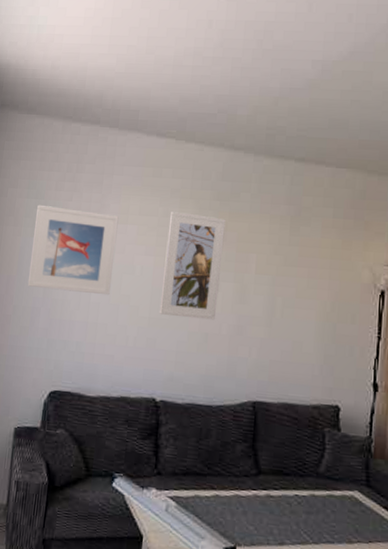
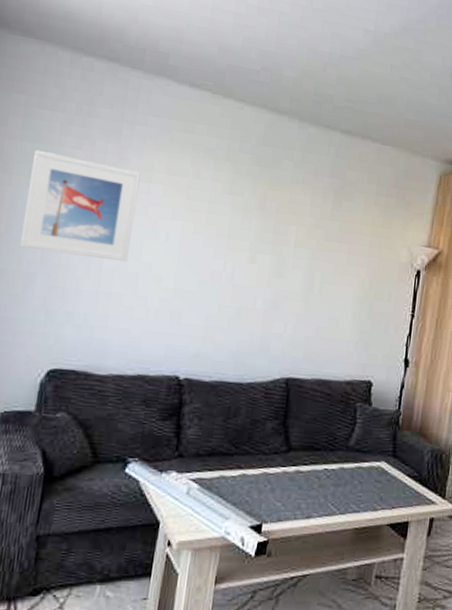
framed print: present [159,212,226,320] -> none [186,173,265,294]

